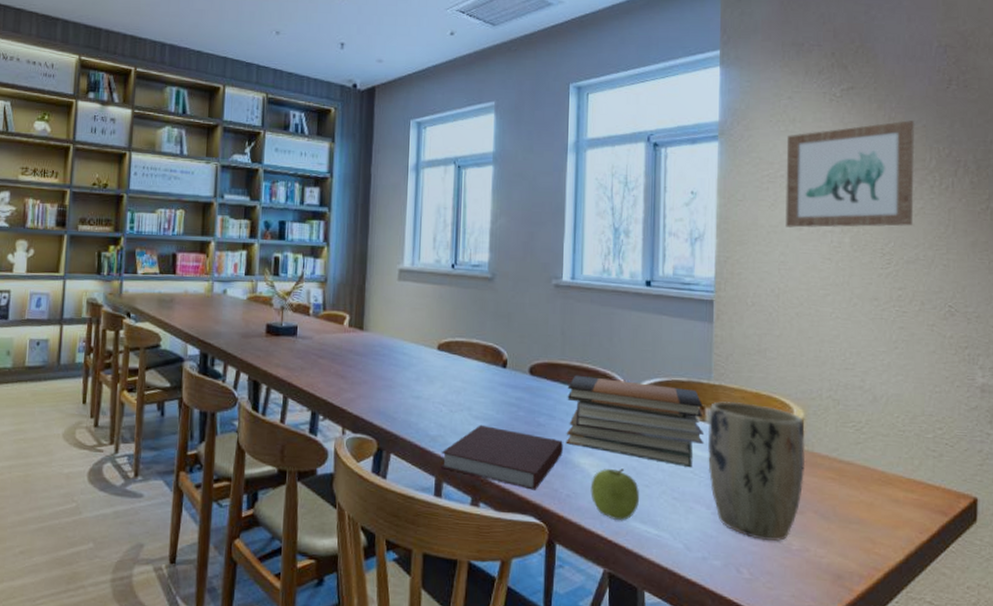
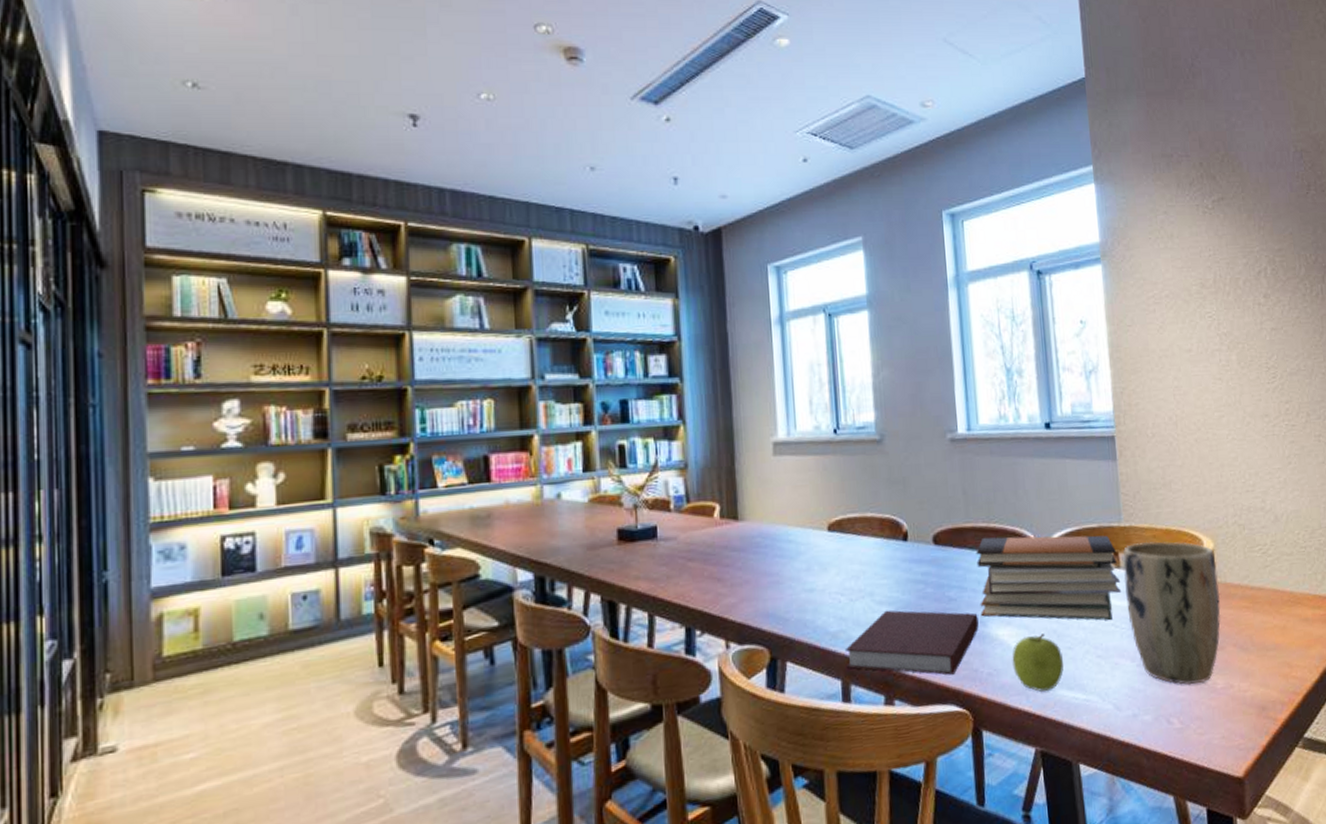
wall art: present [785,120,915,228] -> none [1167,229,1292,350]

